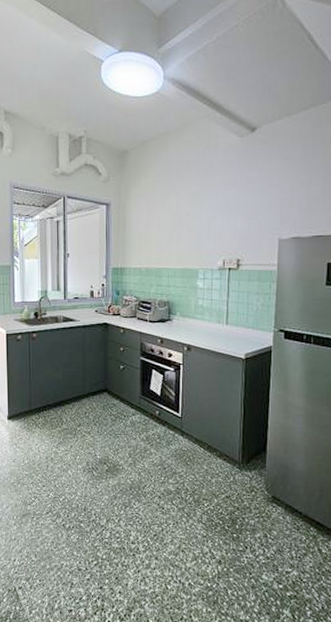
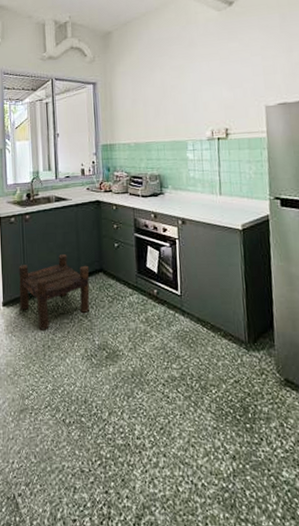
stool: none [24,373,94,444] -> present [19,254,90,330]

